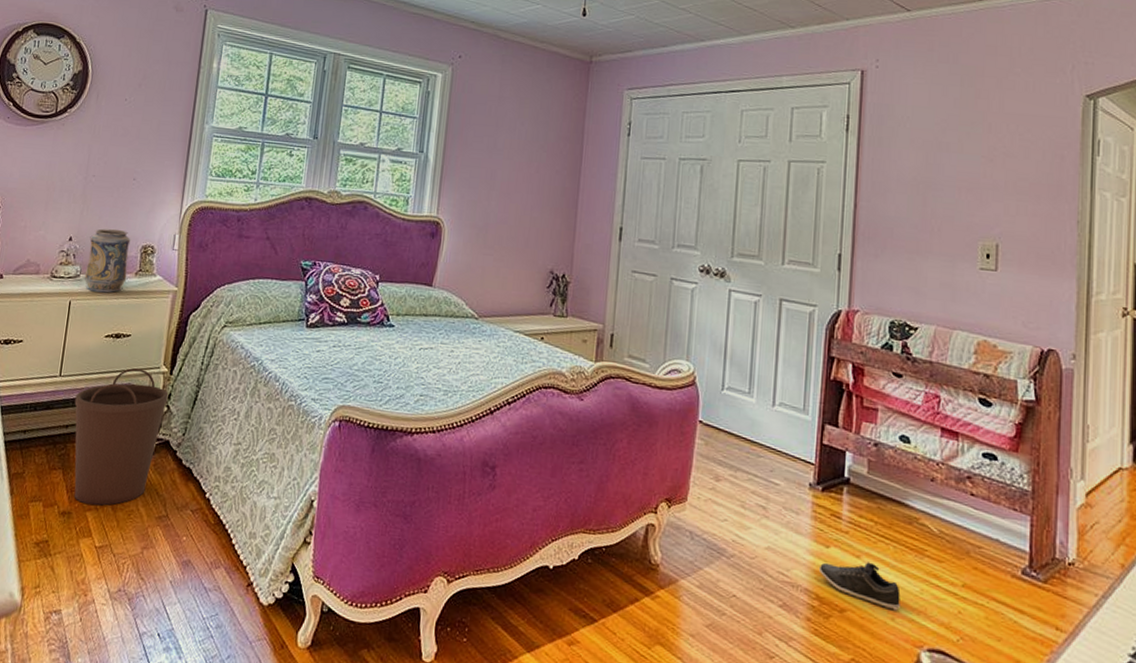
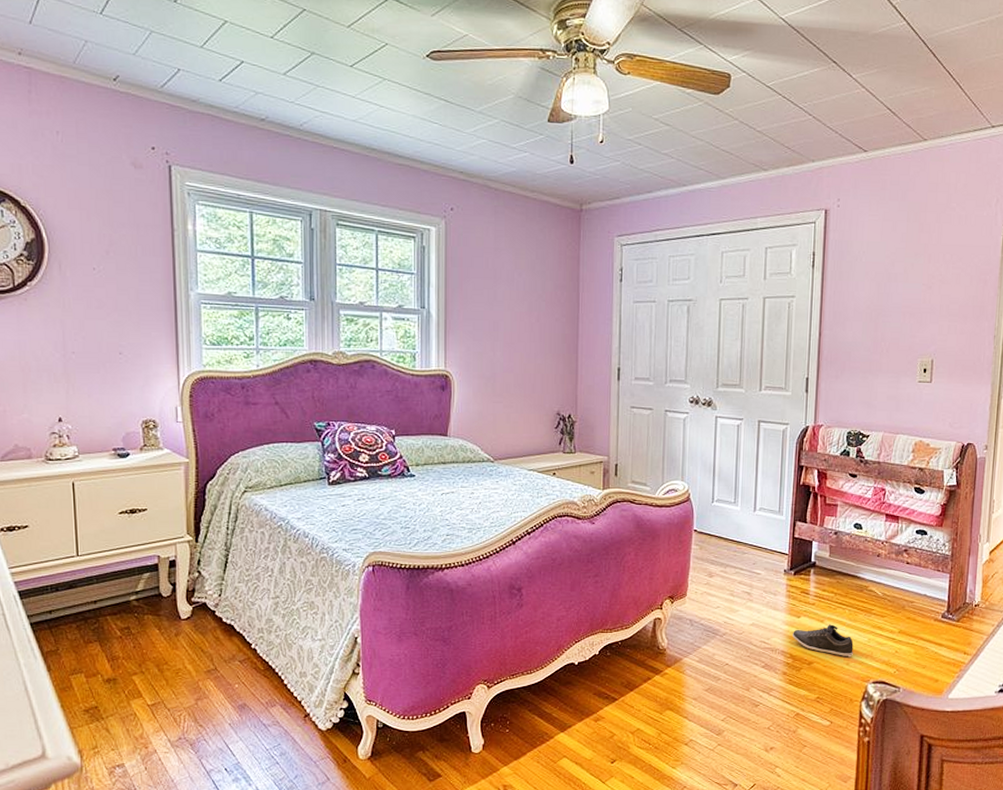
basket: present [74,368,169,506] -> none [98,540,198,670]
decorative vase: present [84,228,131,293] -> none [82,406,132,471]

